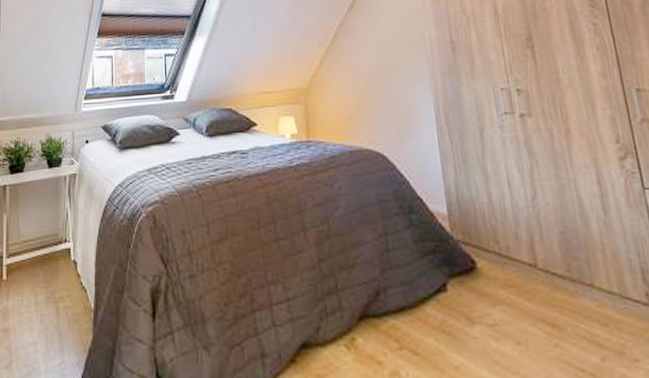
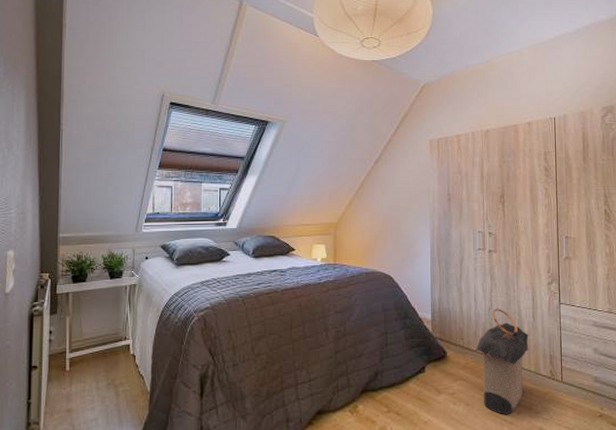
laundry hamper: none [517,196,606,362] -> present [474,308,529,415]

